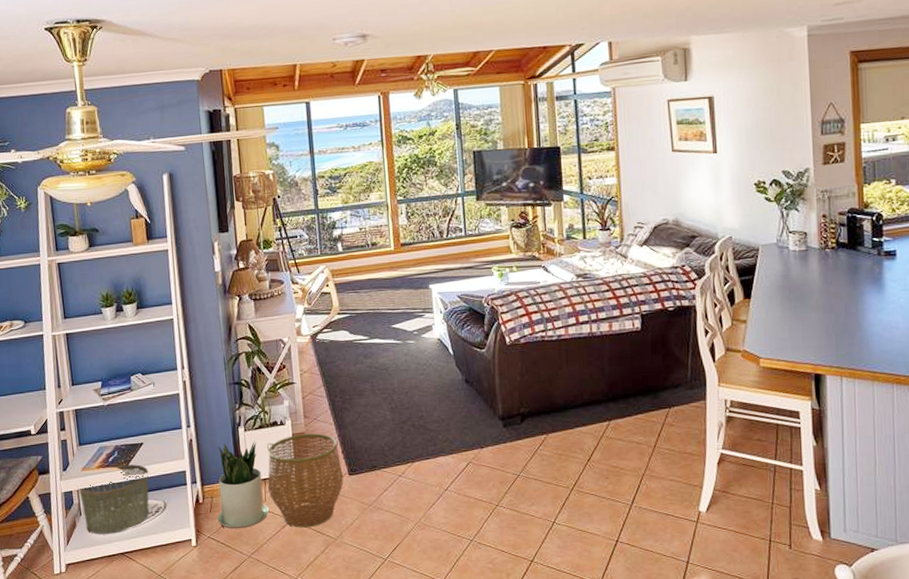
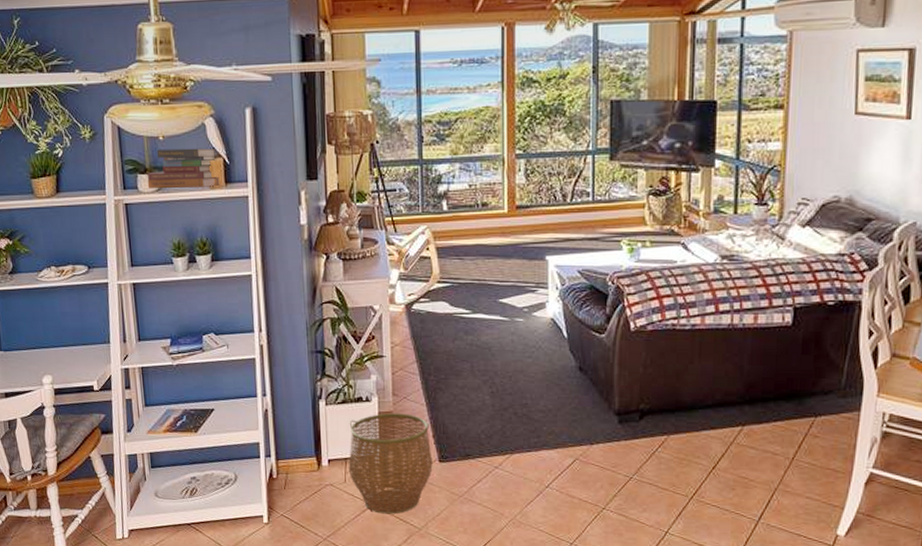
books: none [77,210,143,249] -> present [147,148,220,189]
basket: present [79,464,150,534] -> none [144,431,220,503]
planter: present [217,441,270,529] -> none [292,416,349,510]

